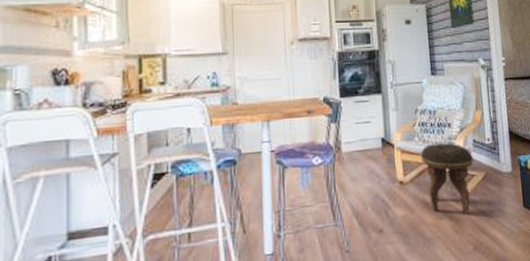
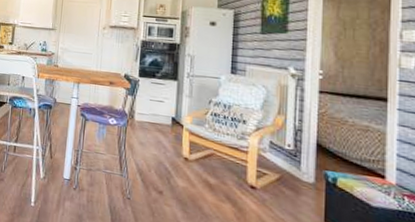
footstool: present [421,142,474,216] -> none [209,133,268,208]

